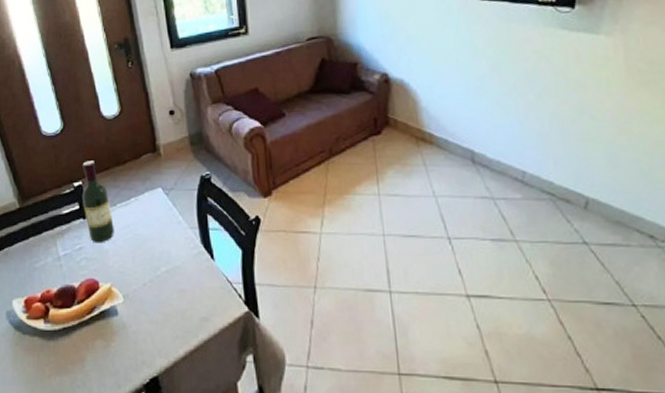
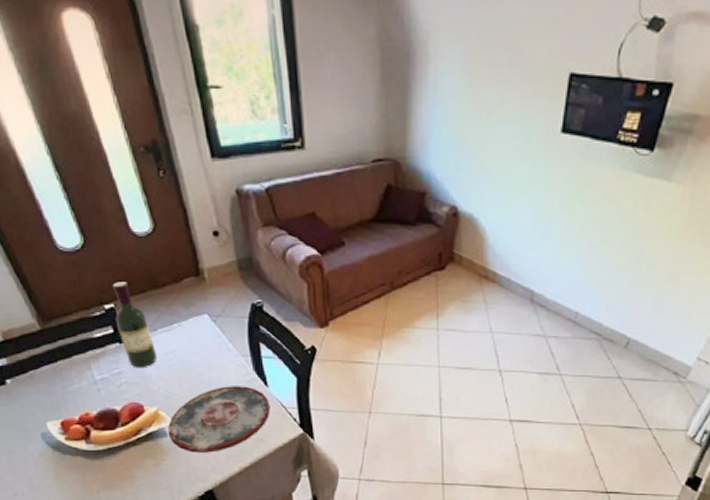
plate: none [119,260,216,334] -> present [168,386,270,453]

